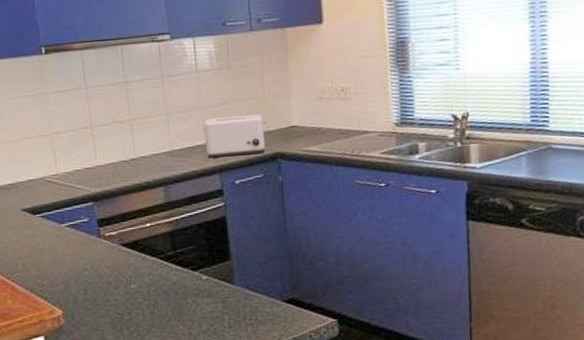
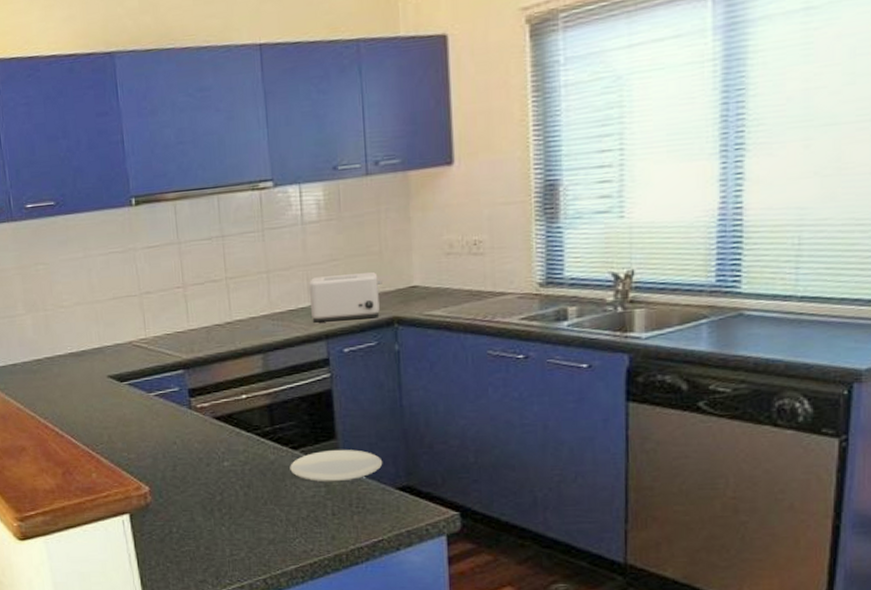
plate: none [190,269,272,299] -> present [290,449,383,482]

